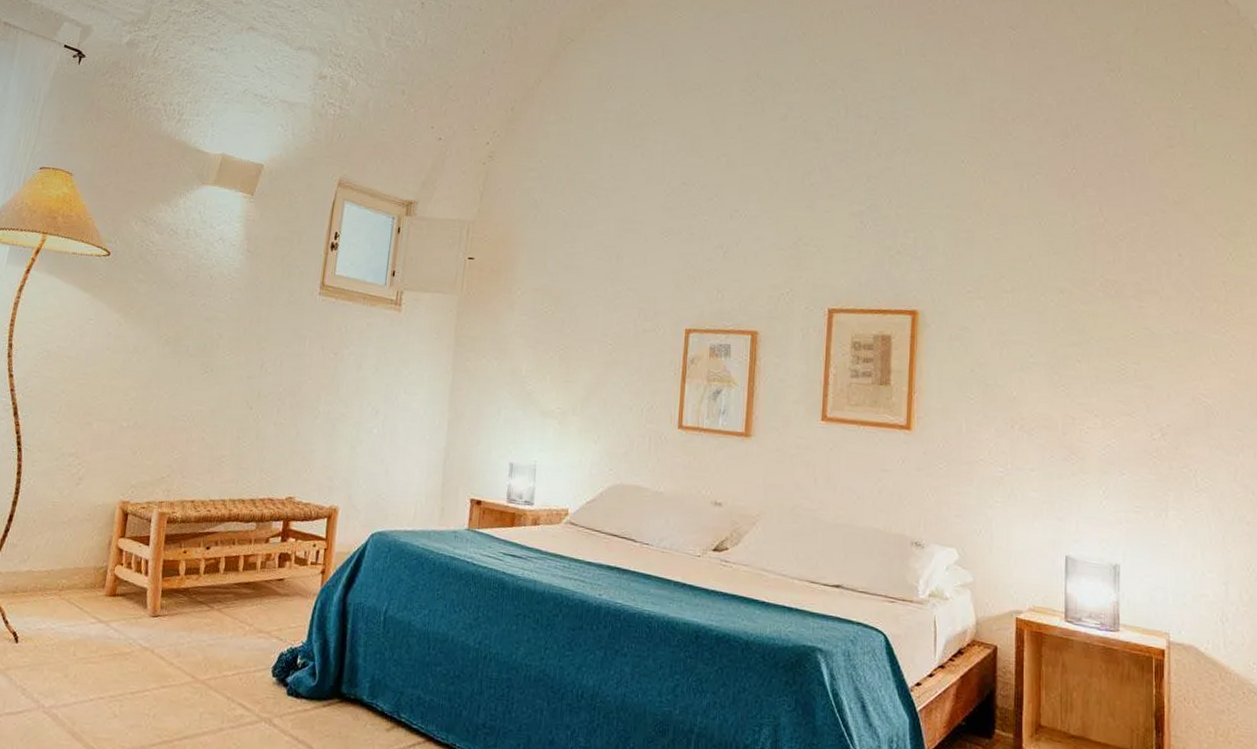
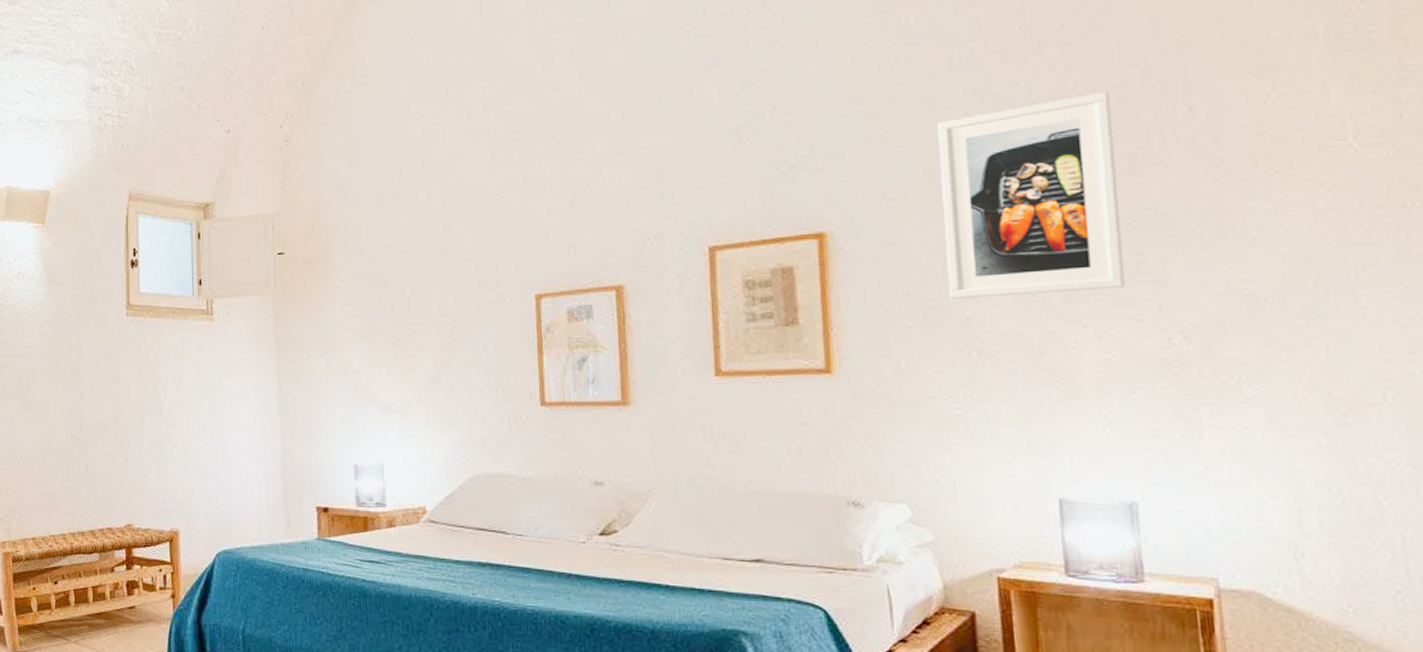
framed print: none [1004,231,1128,389] -> present [937,91,1125,299]

